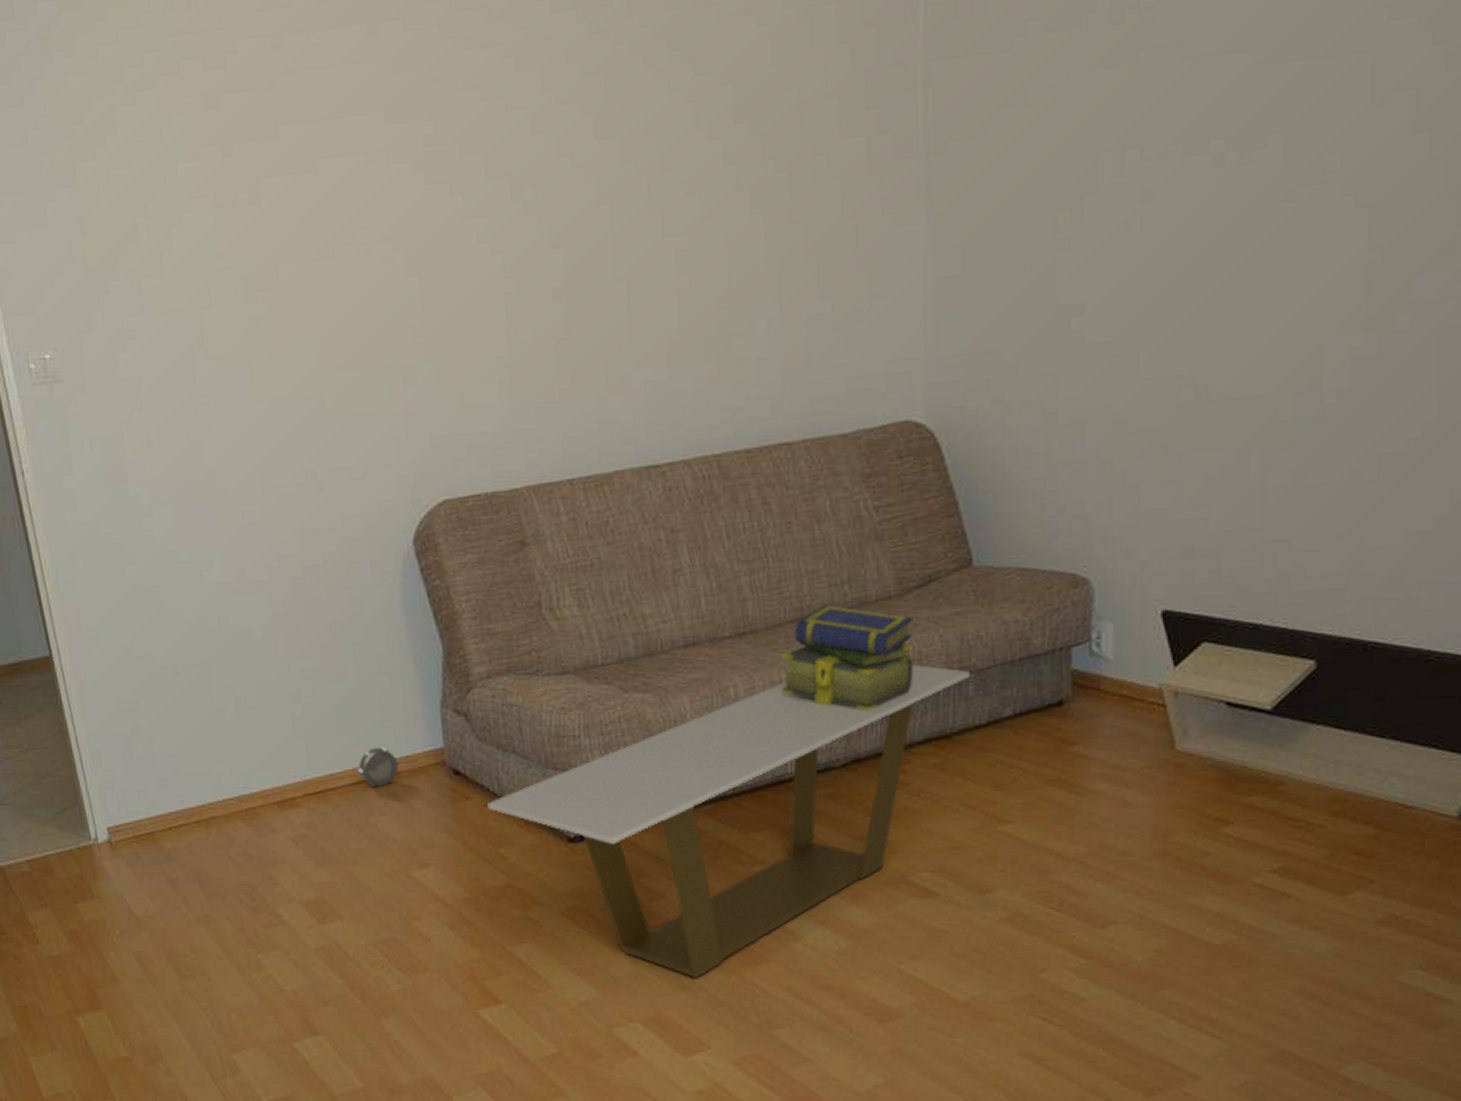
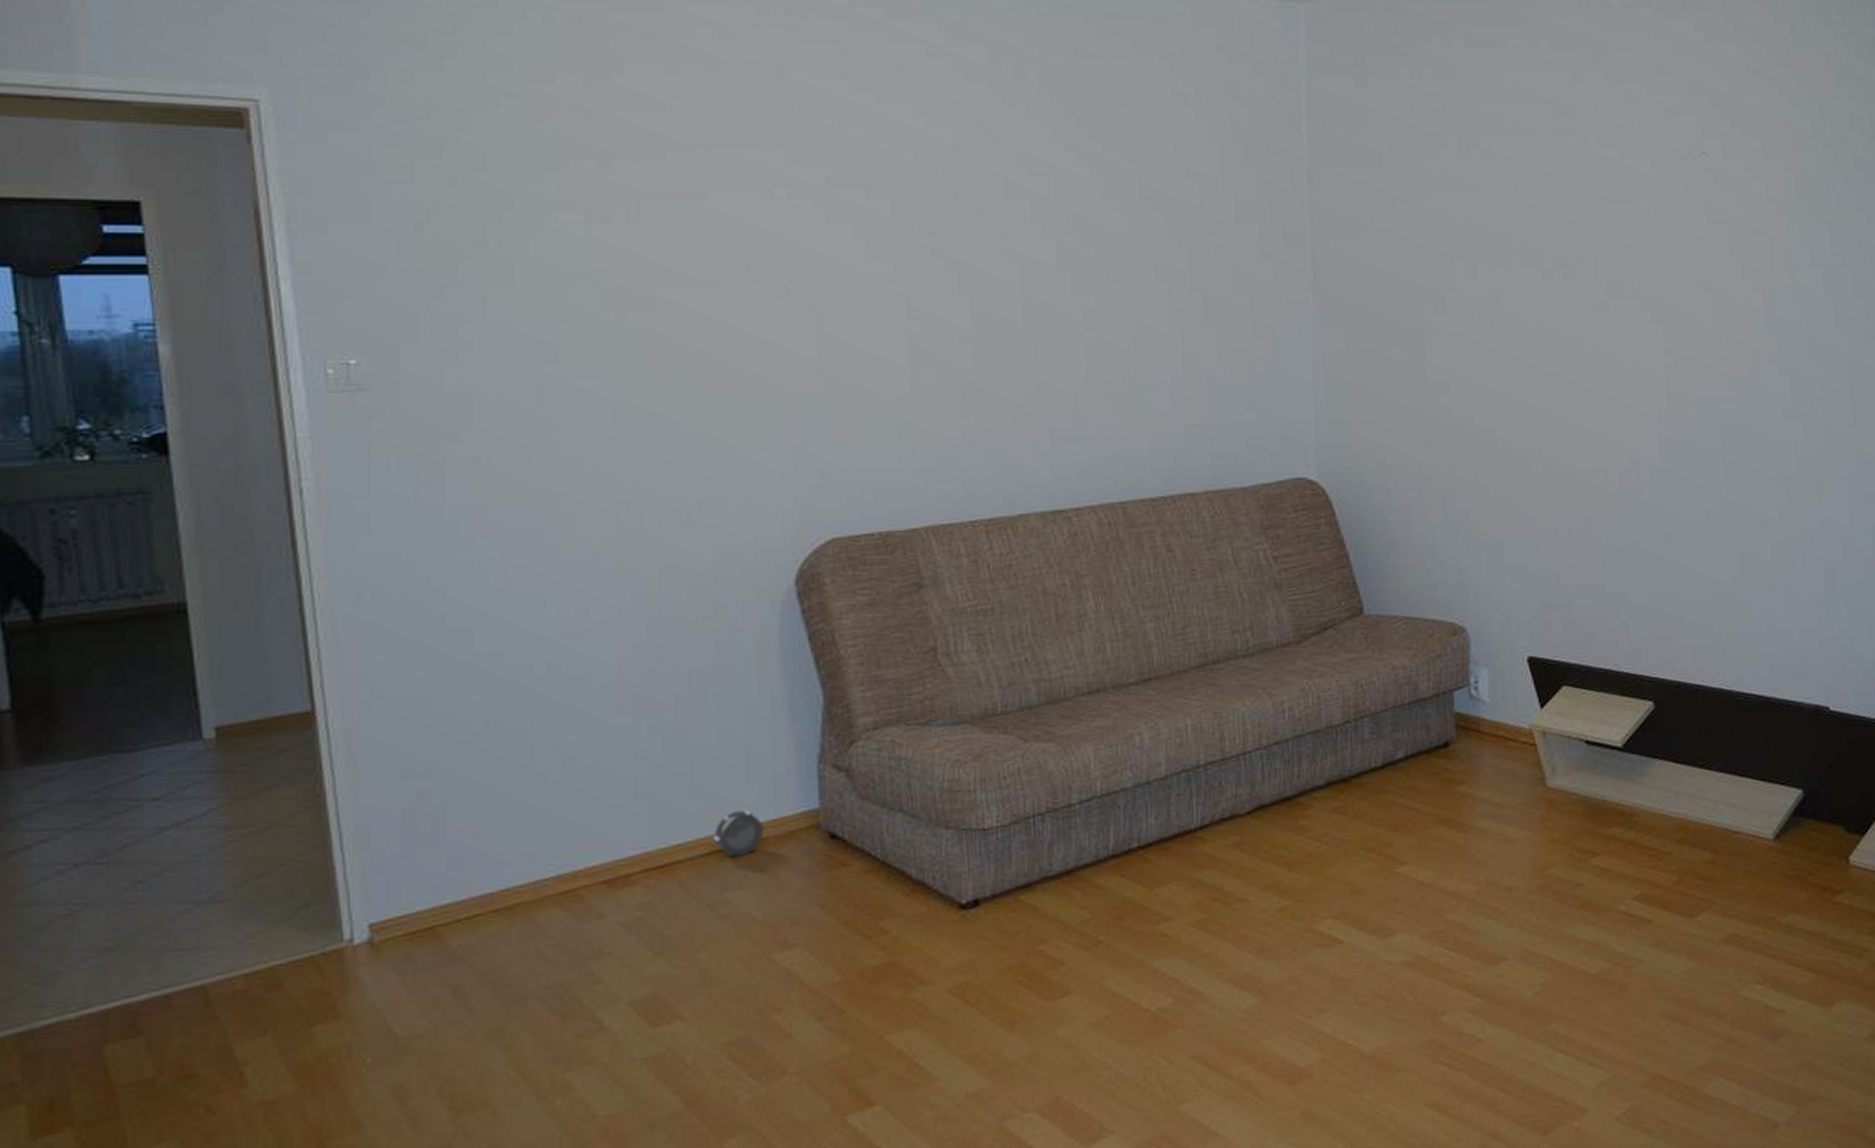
coffee table: present [487,664,969,978] -> none [868,709,1365,1054]
stack of books: present [780,604,914,712] -> none [1186,650,1313,757]

